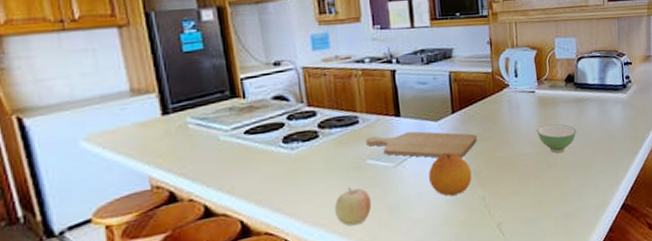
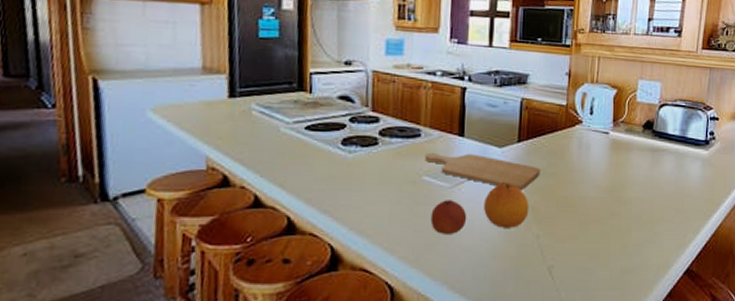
fruit: present [334,187,372,226] -> none [382,201,421,242]
fruit: none [380,178,415,212] -> present [430,200,467,234]
bowl: present [536,124,577,154] -> none [604,171,647,203]

